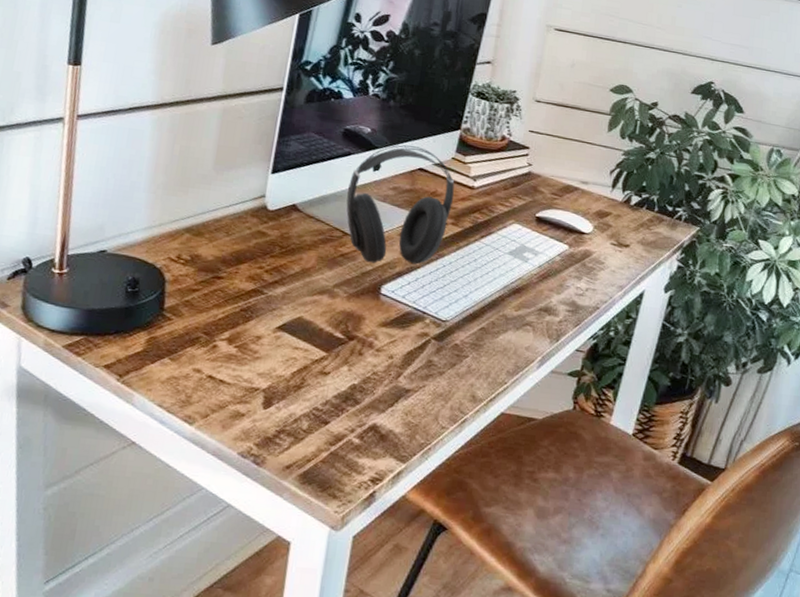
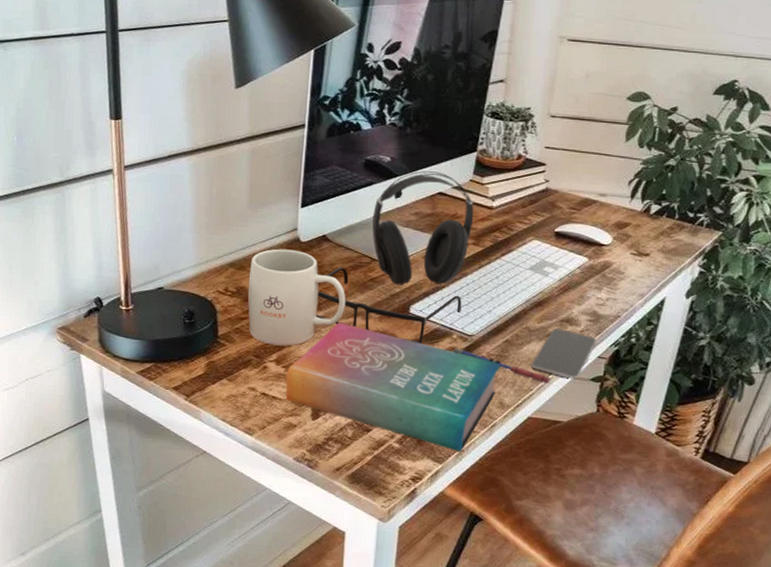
mug: none [200,215,313,324] -> present [247,249,346,346]
book: none [235,300,475,450] -> present [285,322,501,452]
glasses: none [277,240,437,327] -> present [315,267,462,344]
pen: none [425,334,527,377] -> present [453,348,551,384]
smartphone: none [507,317,575,374] -> present [531,328,596,380]

